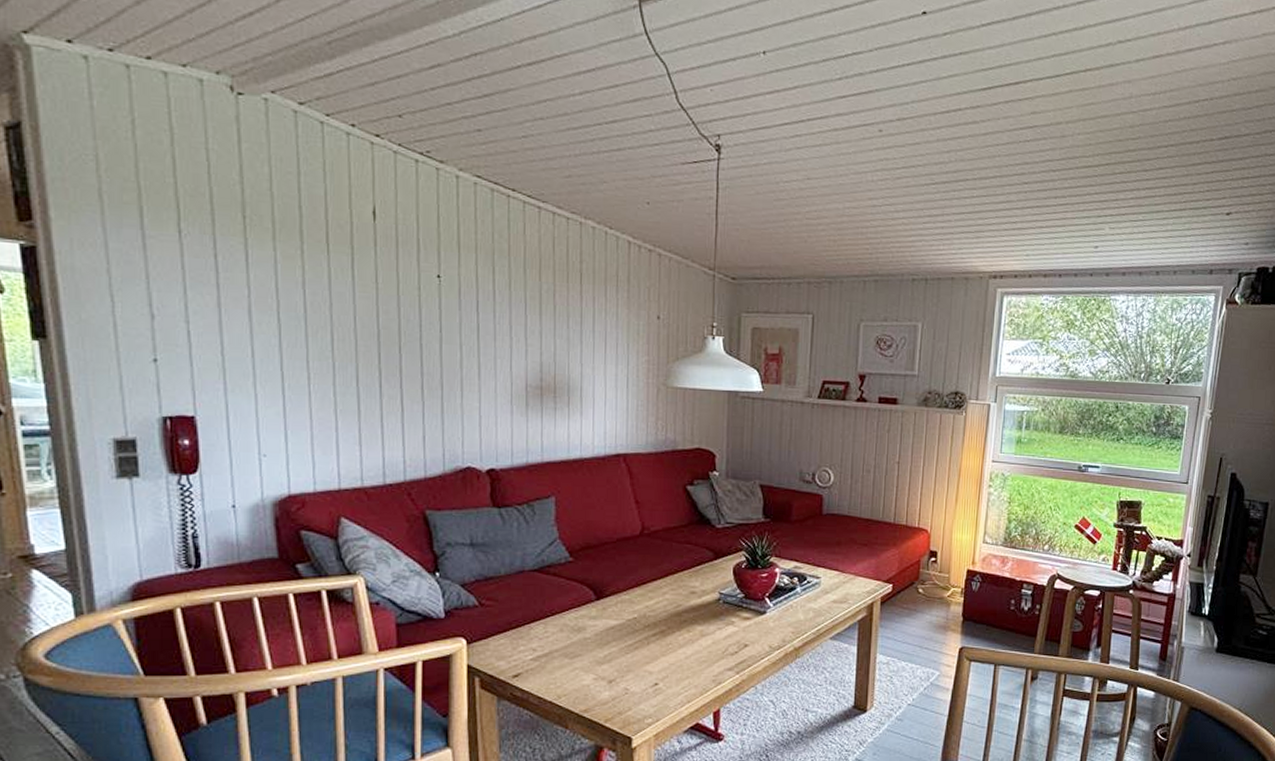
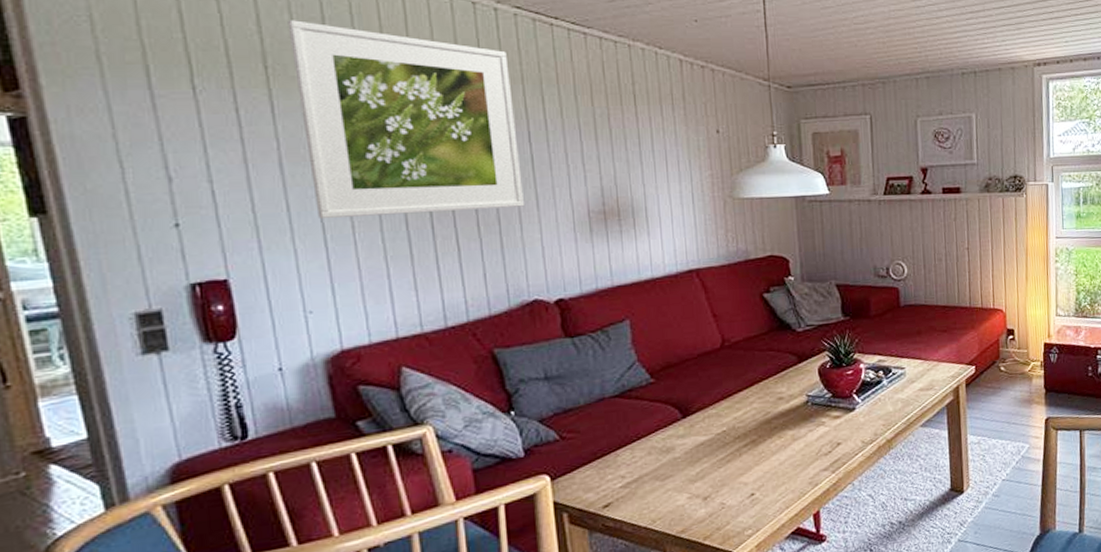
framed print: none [267,173,467,375] -> present [287,20,524,218]

